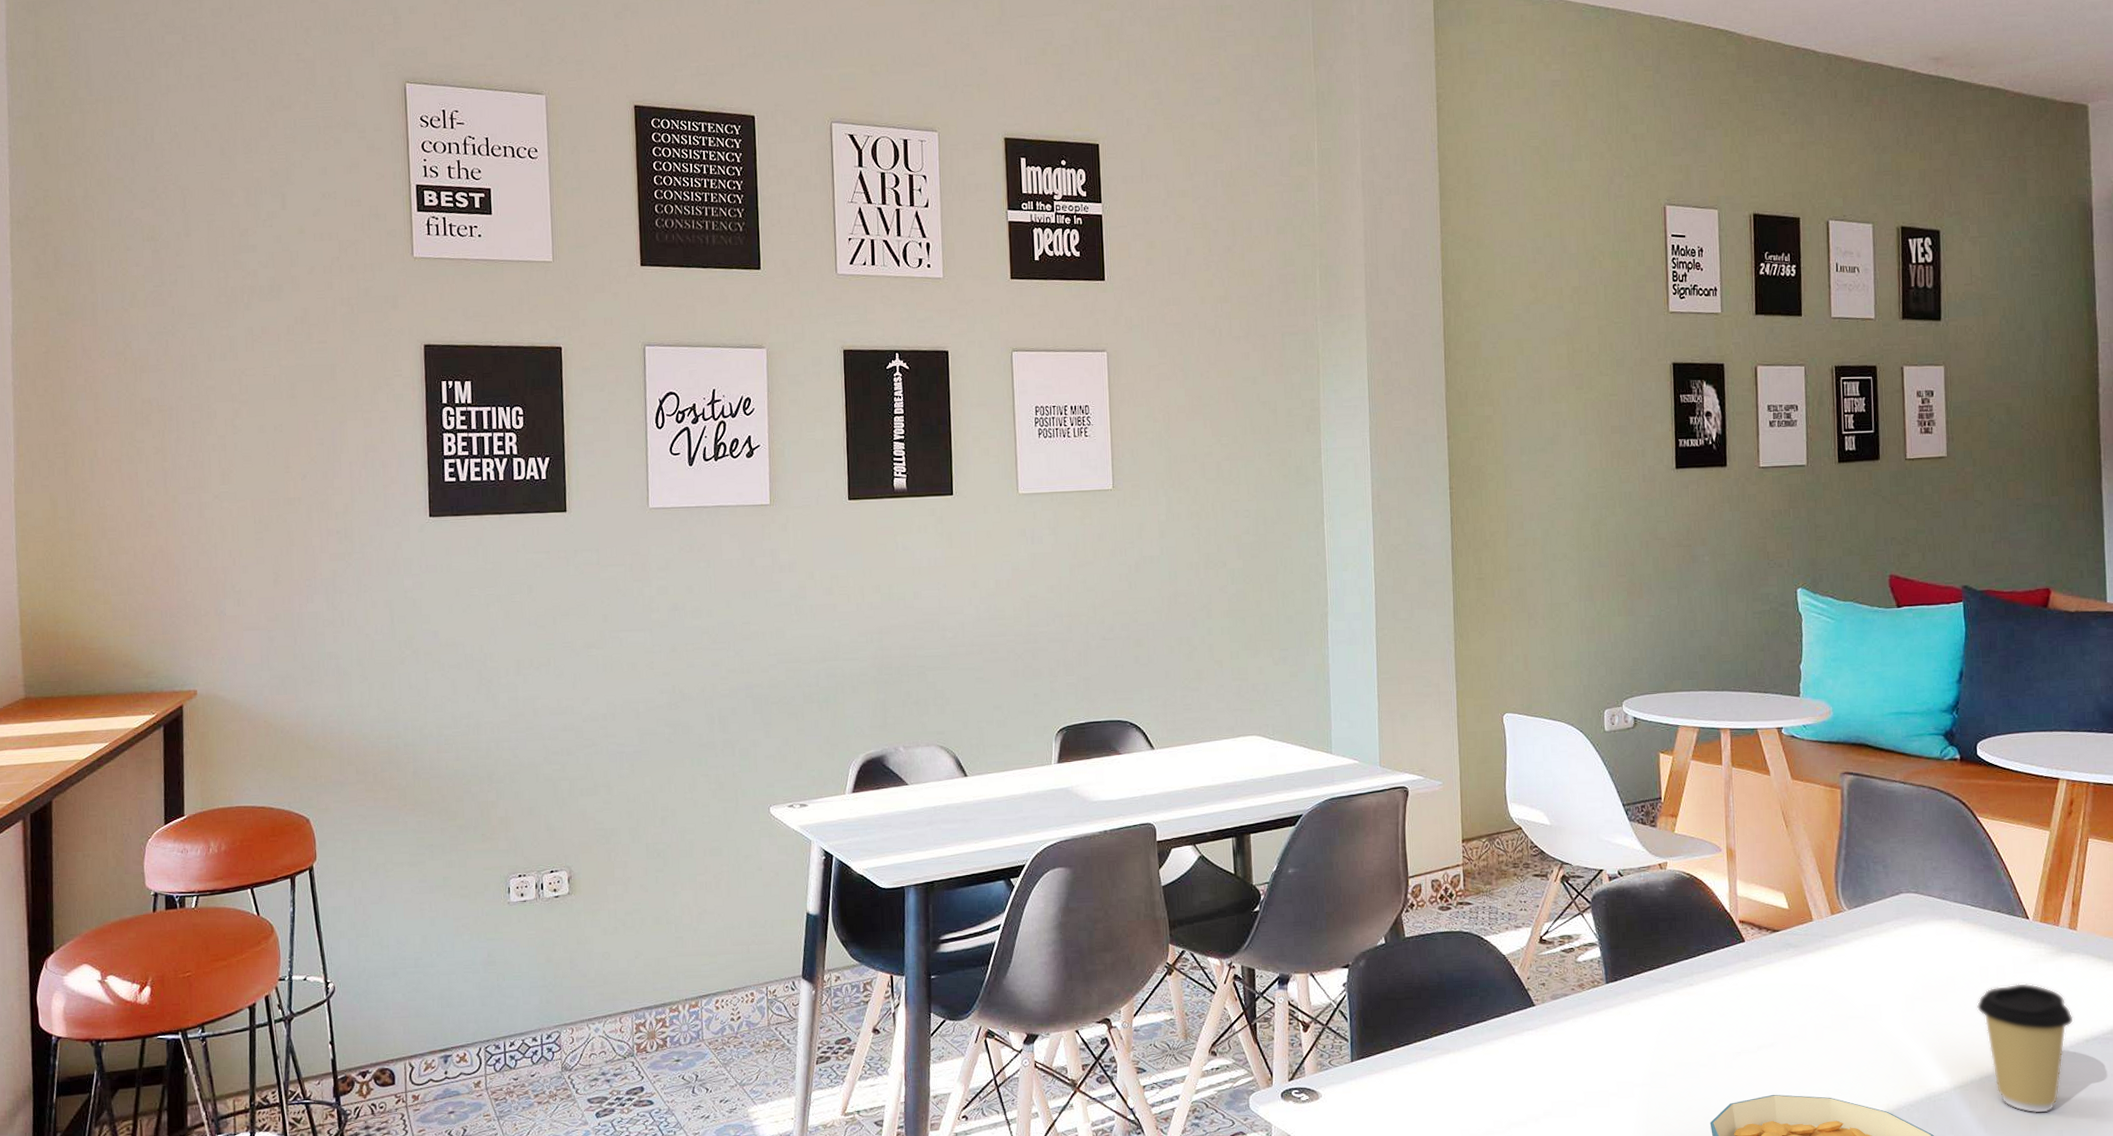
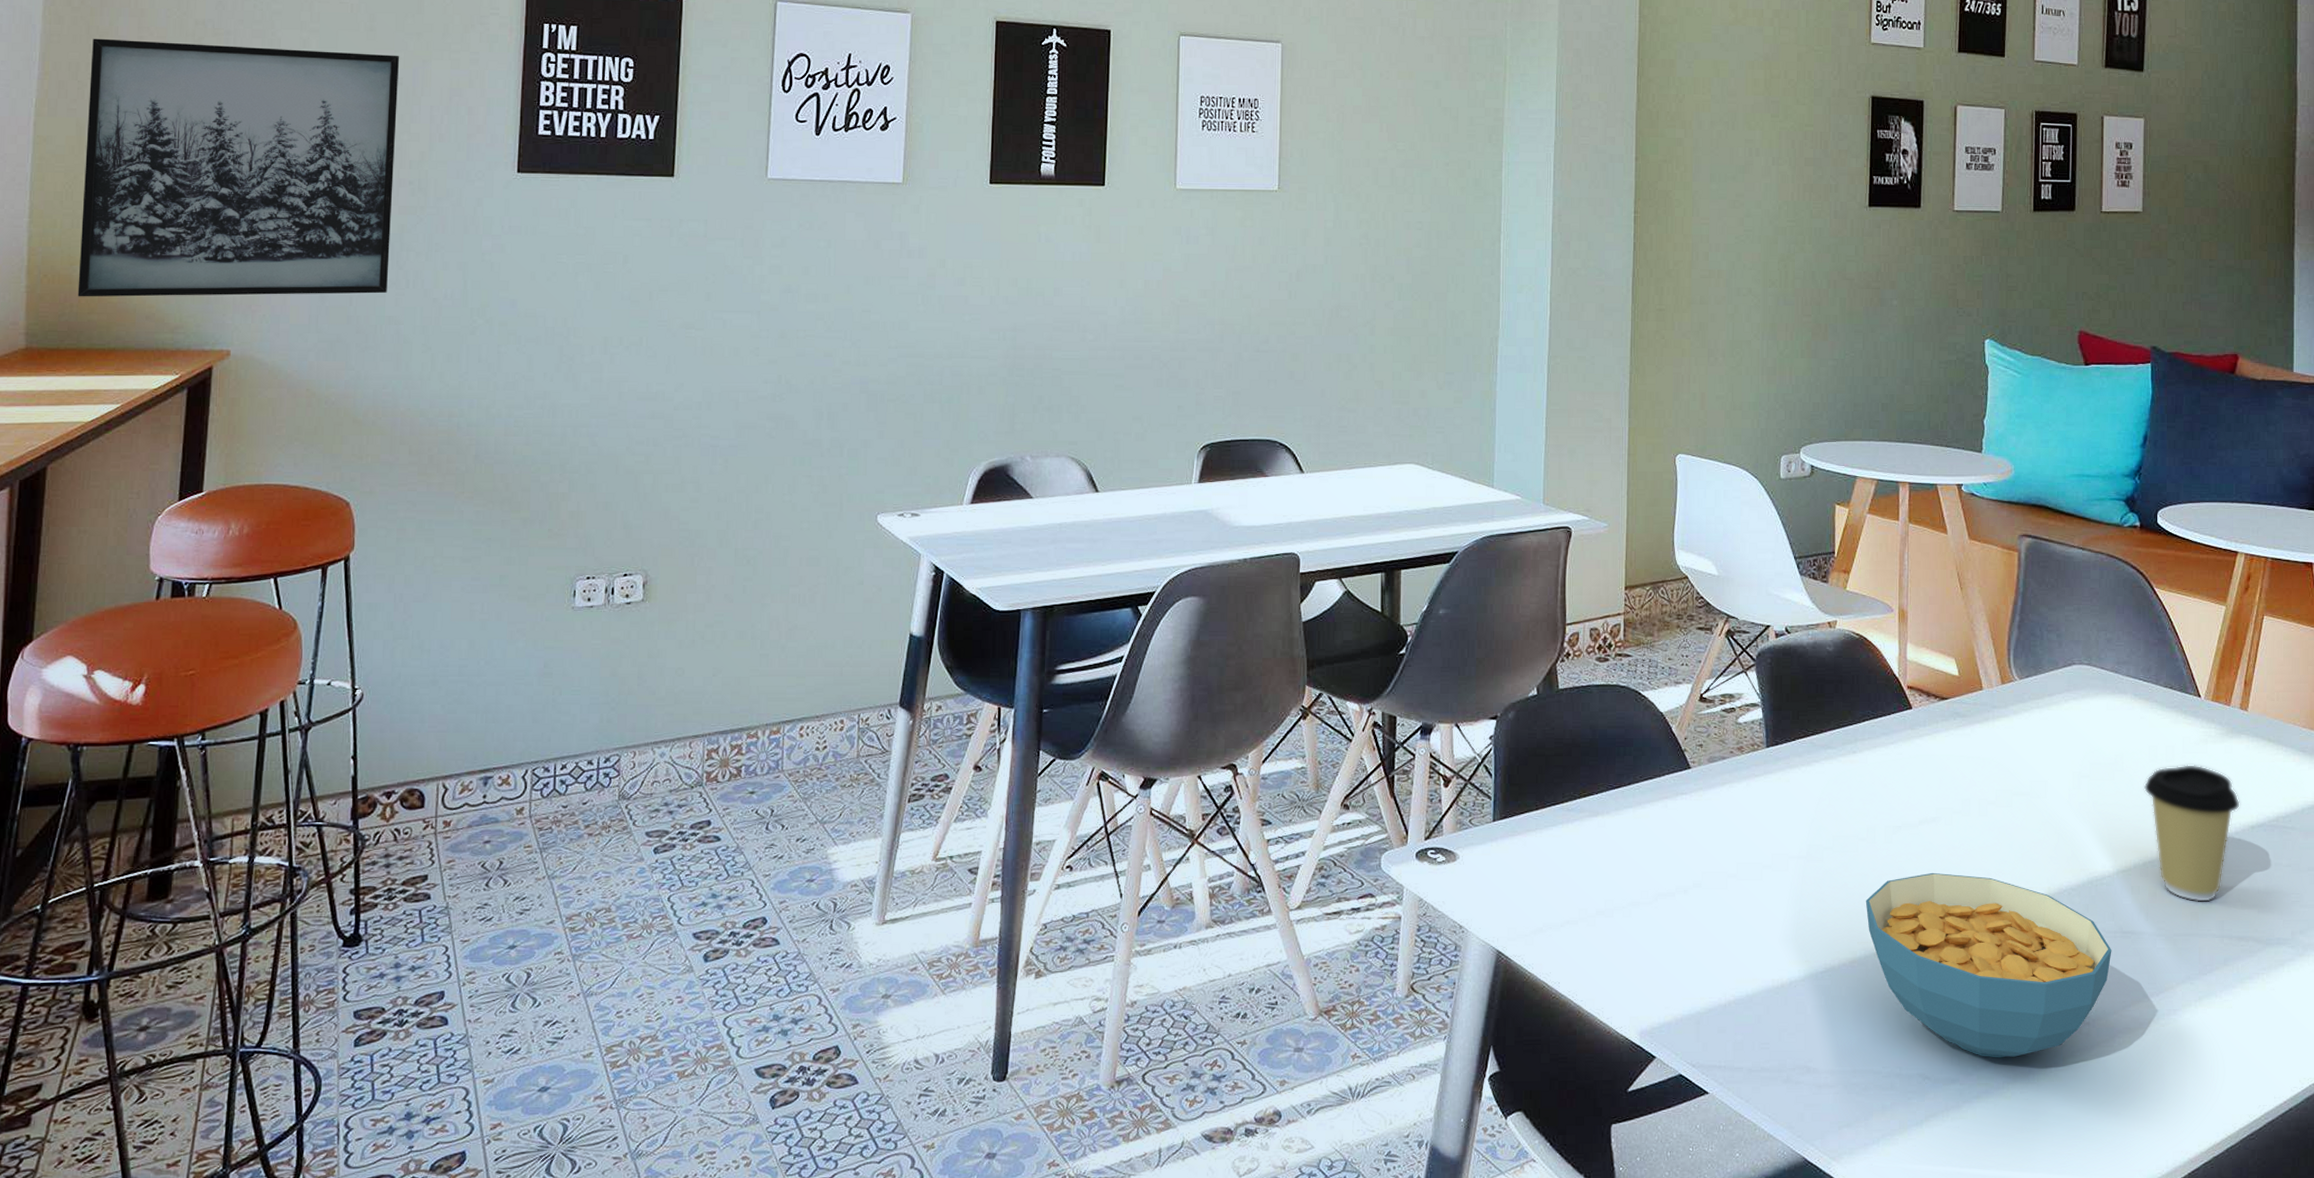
wall art: none [57,418,326,651] -> present [77,38,400,297]

